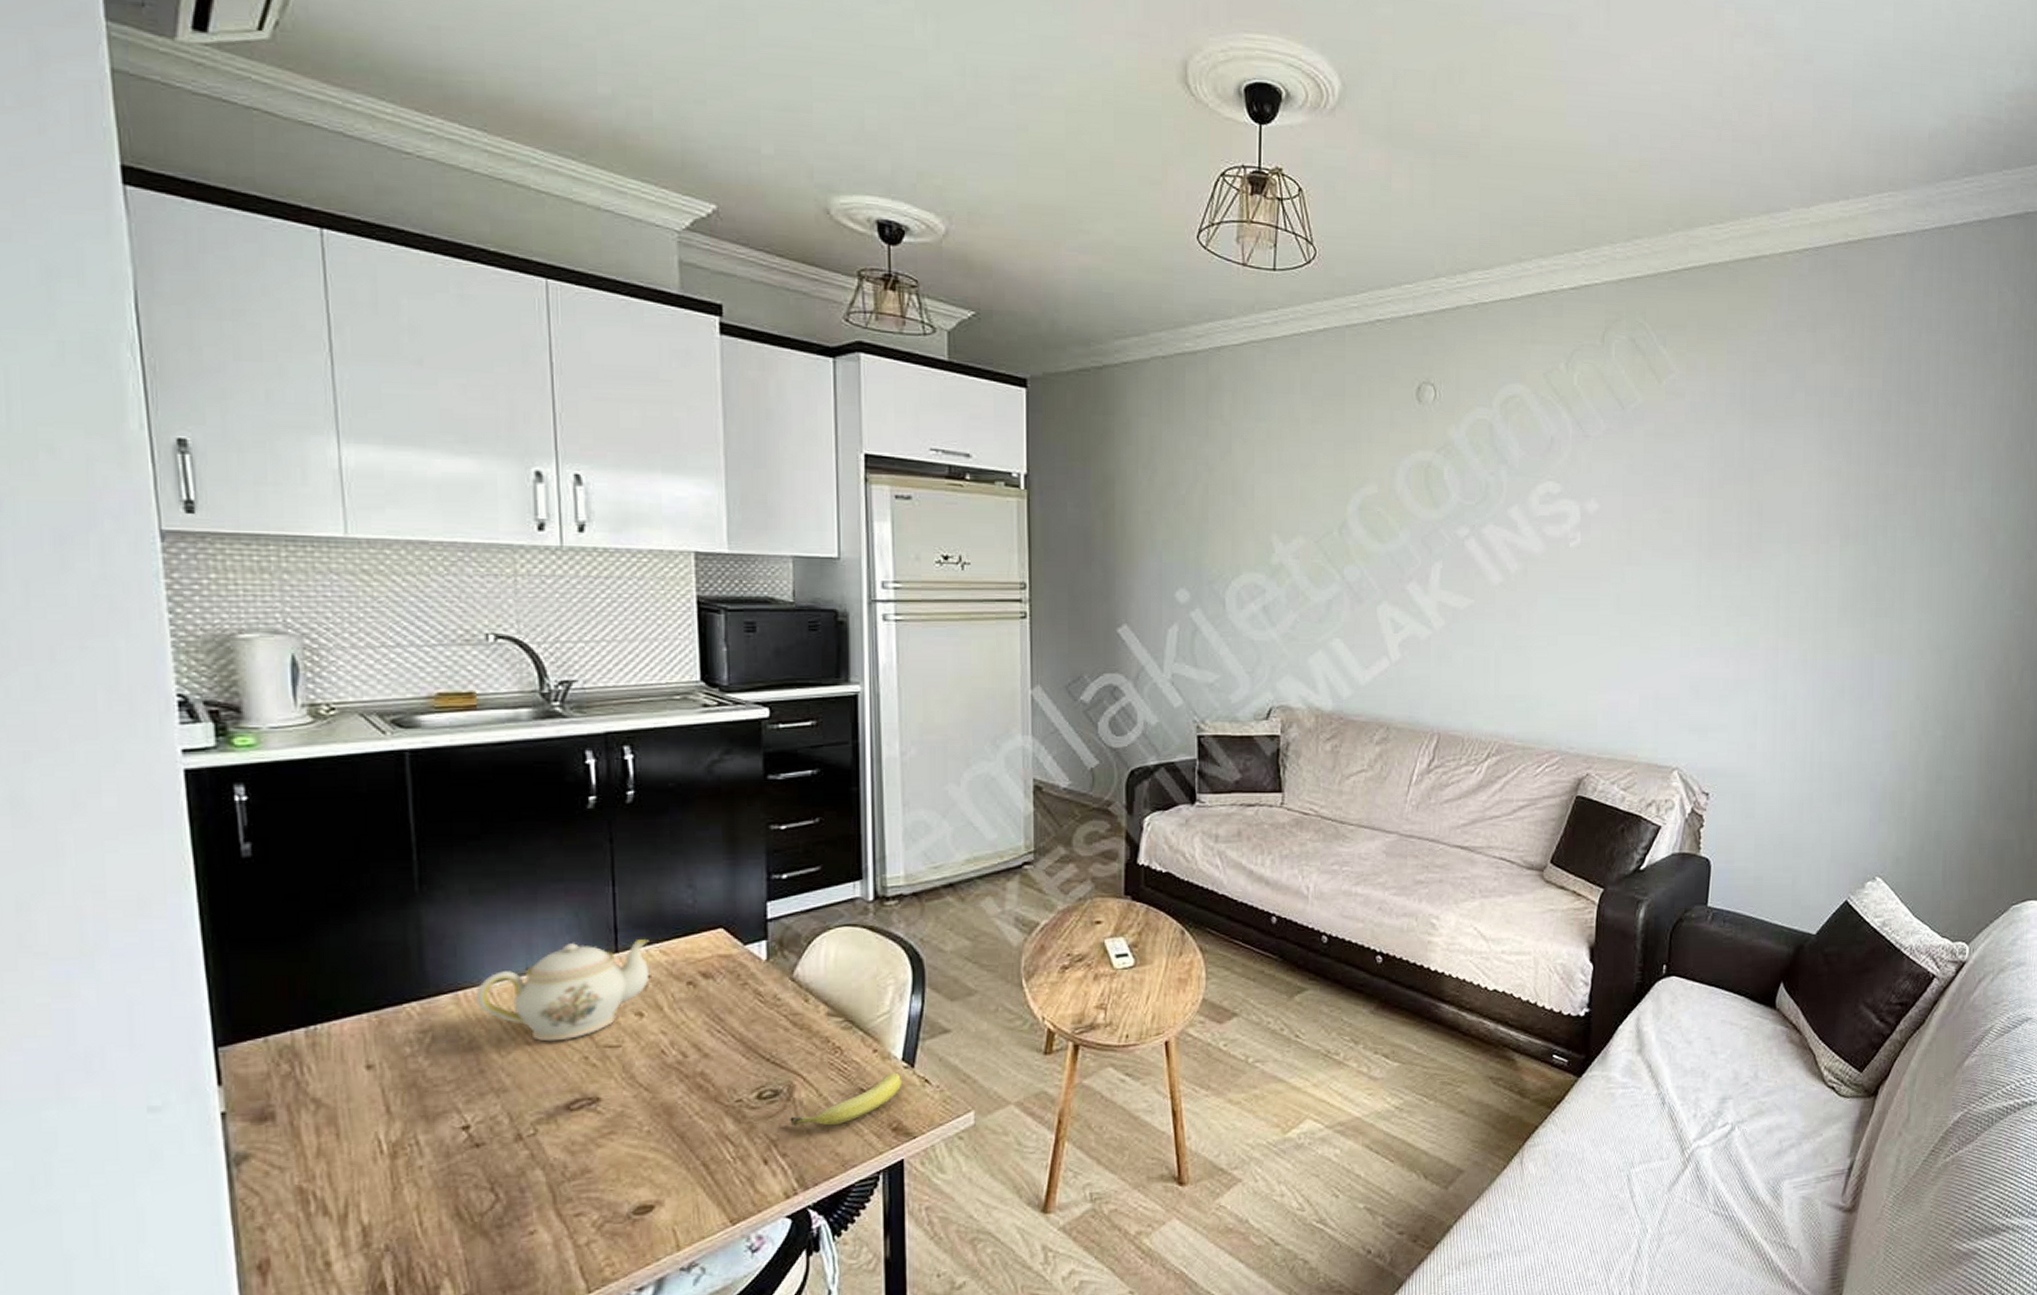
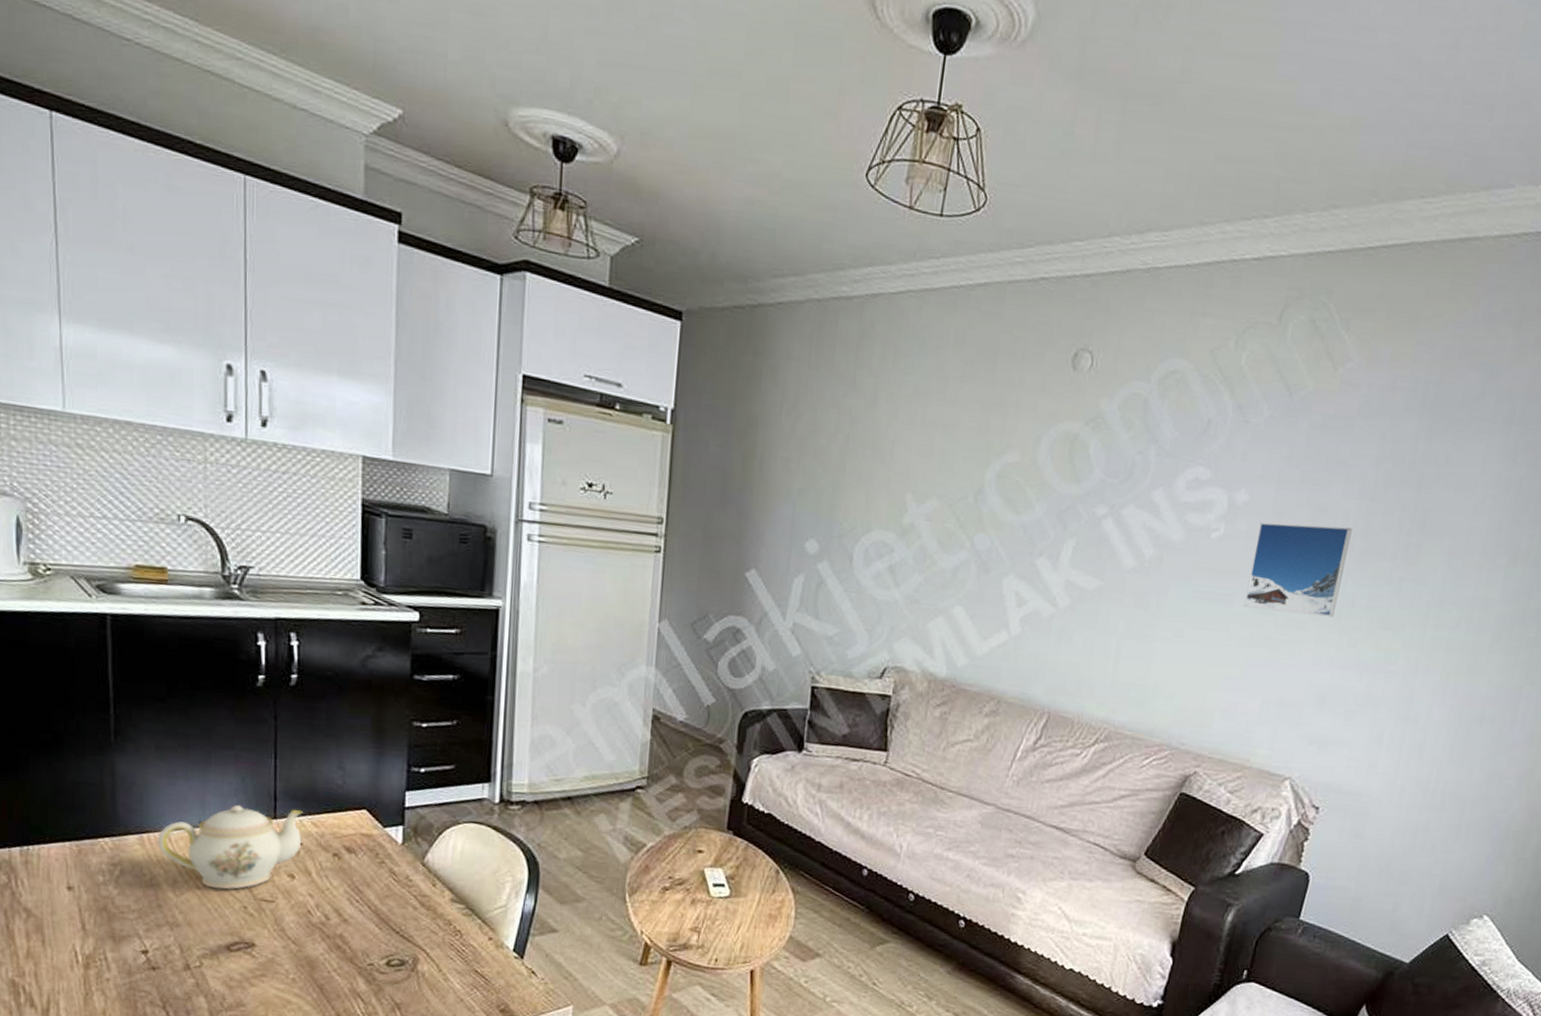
fruit: present [790,1072,901,1126] -> none [413,960,511,999]
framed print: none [1610,525,1698,610] -> present [1244,522,1352,618]

